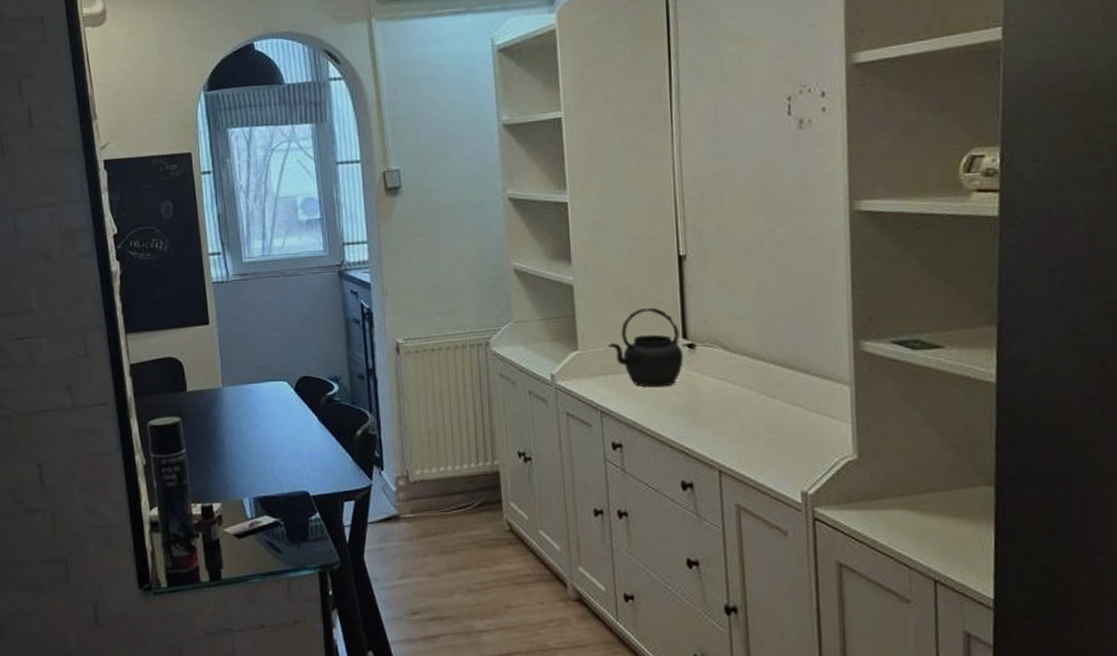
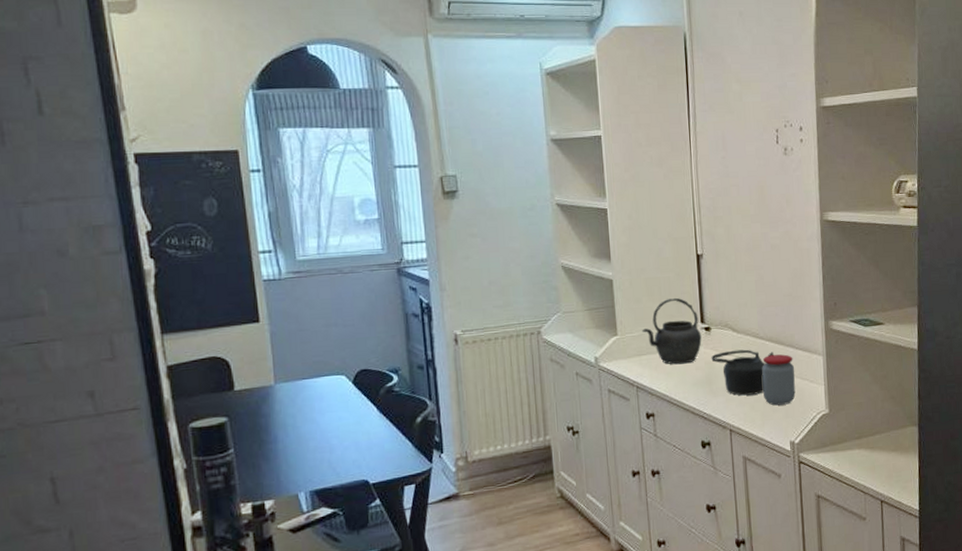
teapot: none [695,373,781,430] -> present [711,349,775,396]
jar: none [763,381,810,445] -> present [762,354,796,406]

